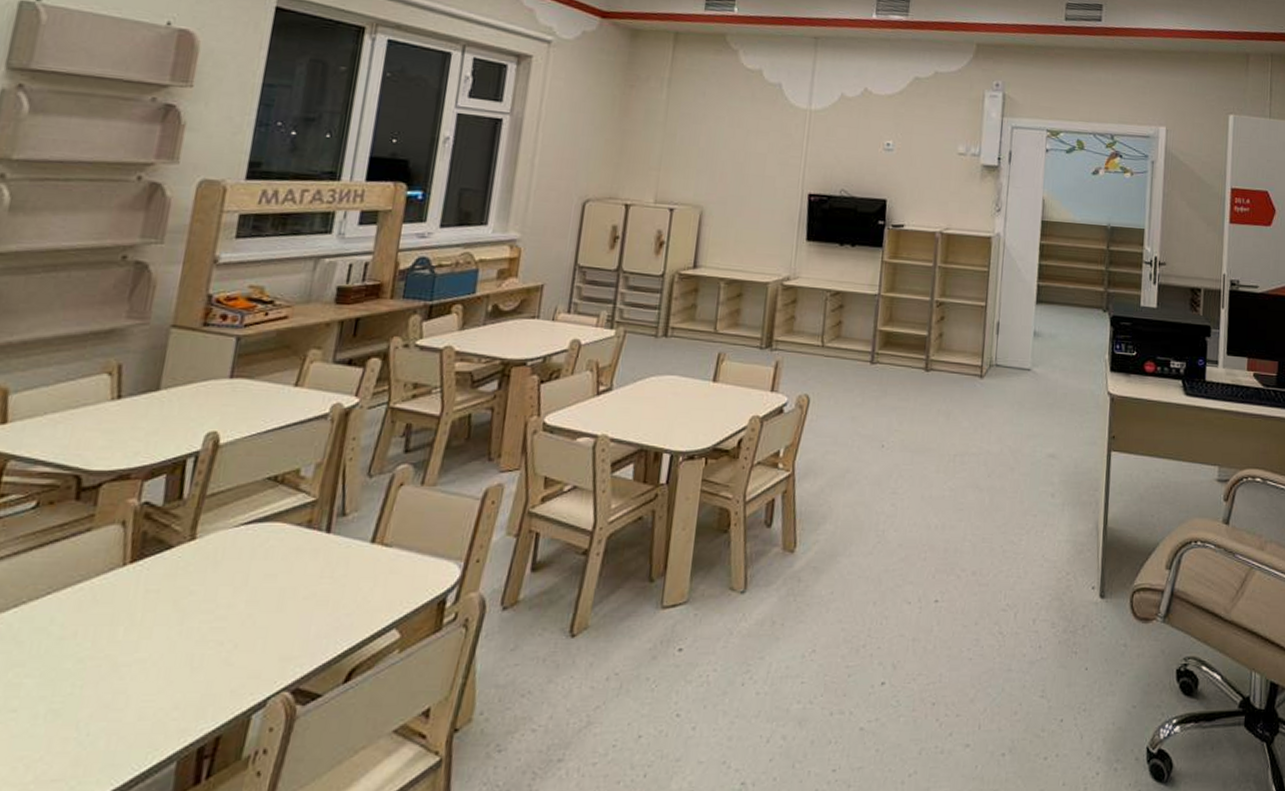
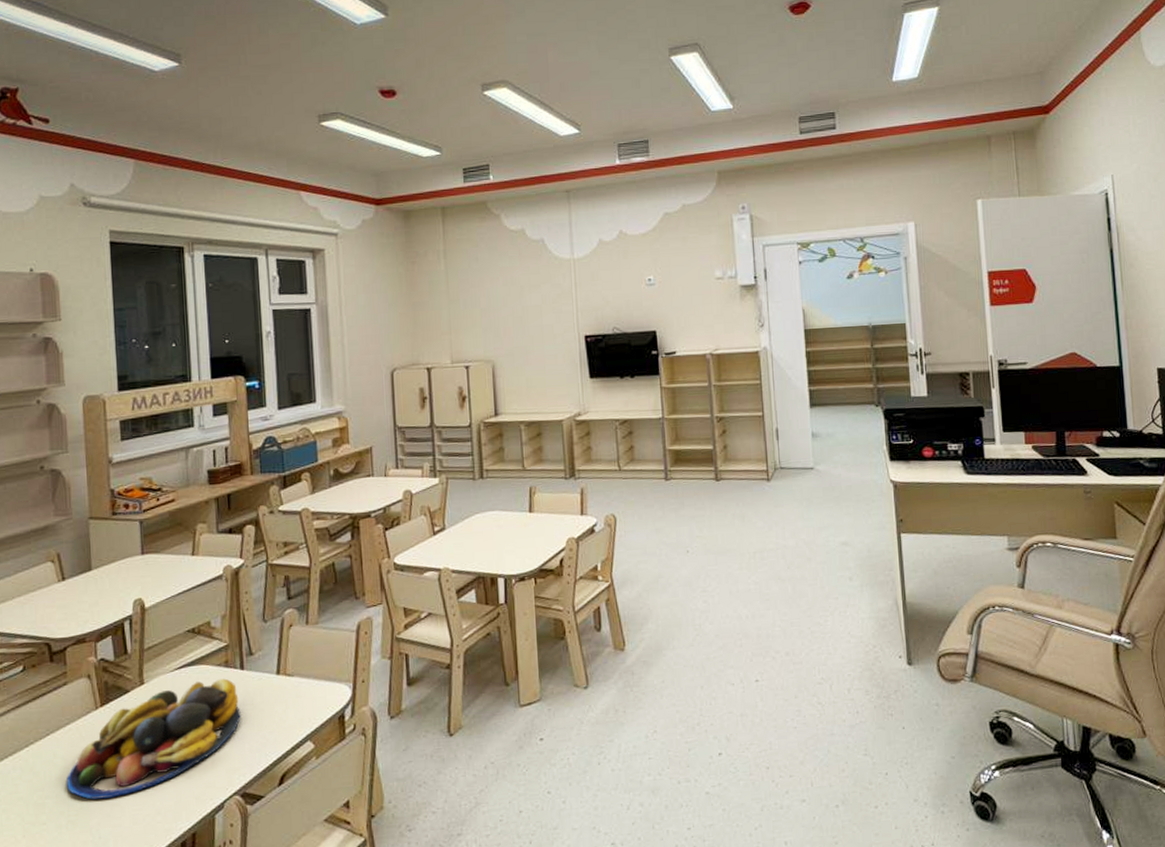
fruit bowl: none [58,541,316,683] -> present [67,678,241,800]

